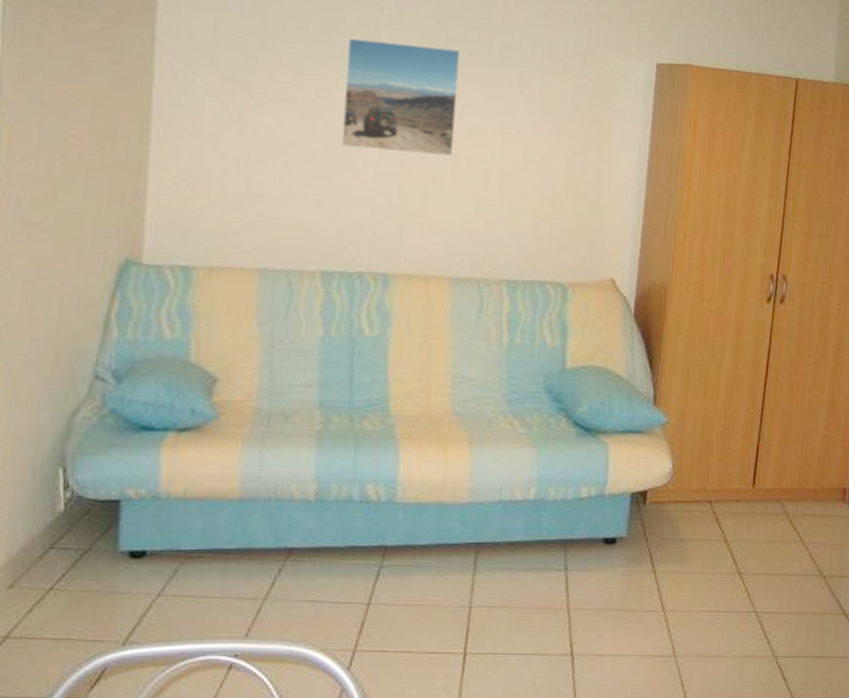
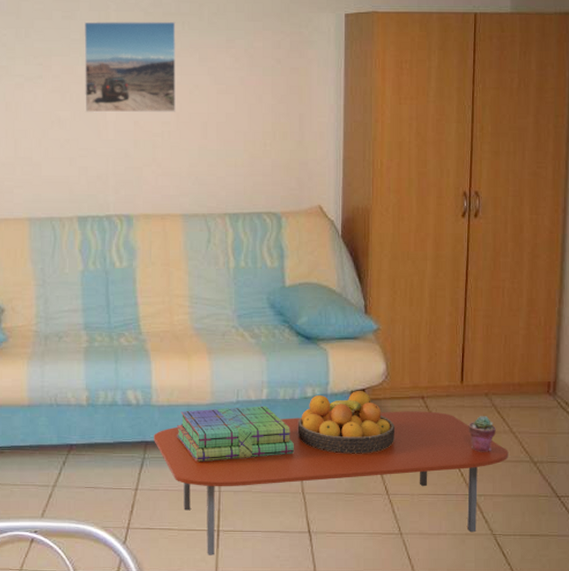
coffee table: none [395,516,798,683] -> present [154,411,509,555]
stack of books: none [424,506,562,571] -> present [177,406,294,461]
fruit bowl: none [567,491,678,565] -> present [297,390,396,454]
potted succulent: none [756,524,786,564] -> present [468,416,496,452]

